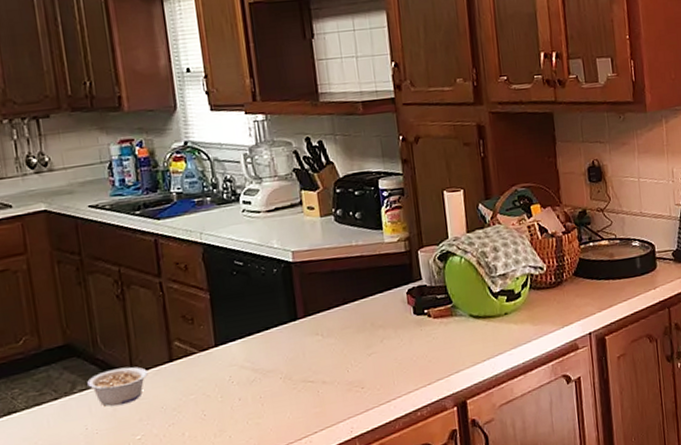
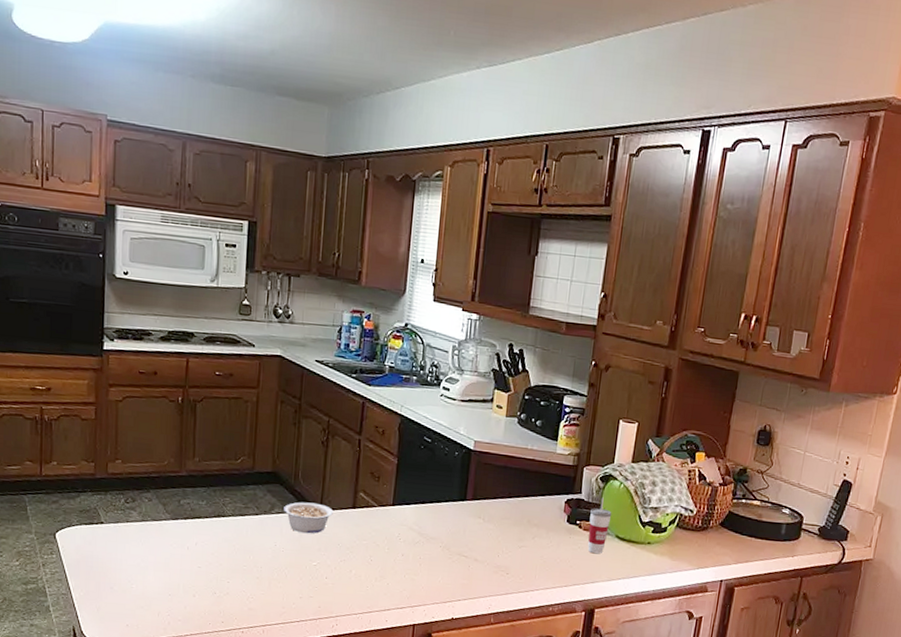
cup: none [436,277,461,341] -> present [587,497,612,554]

